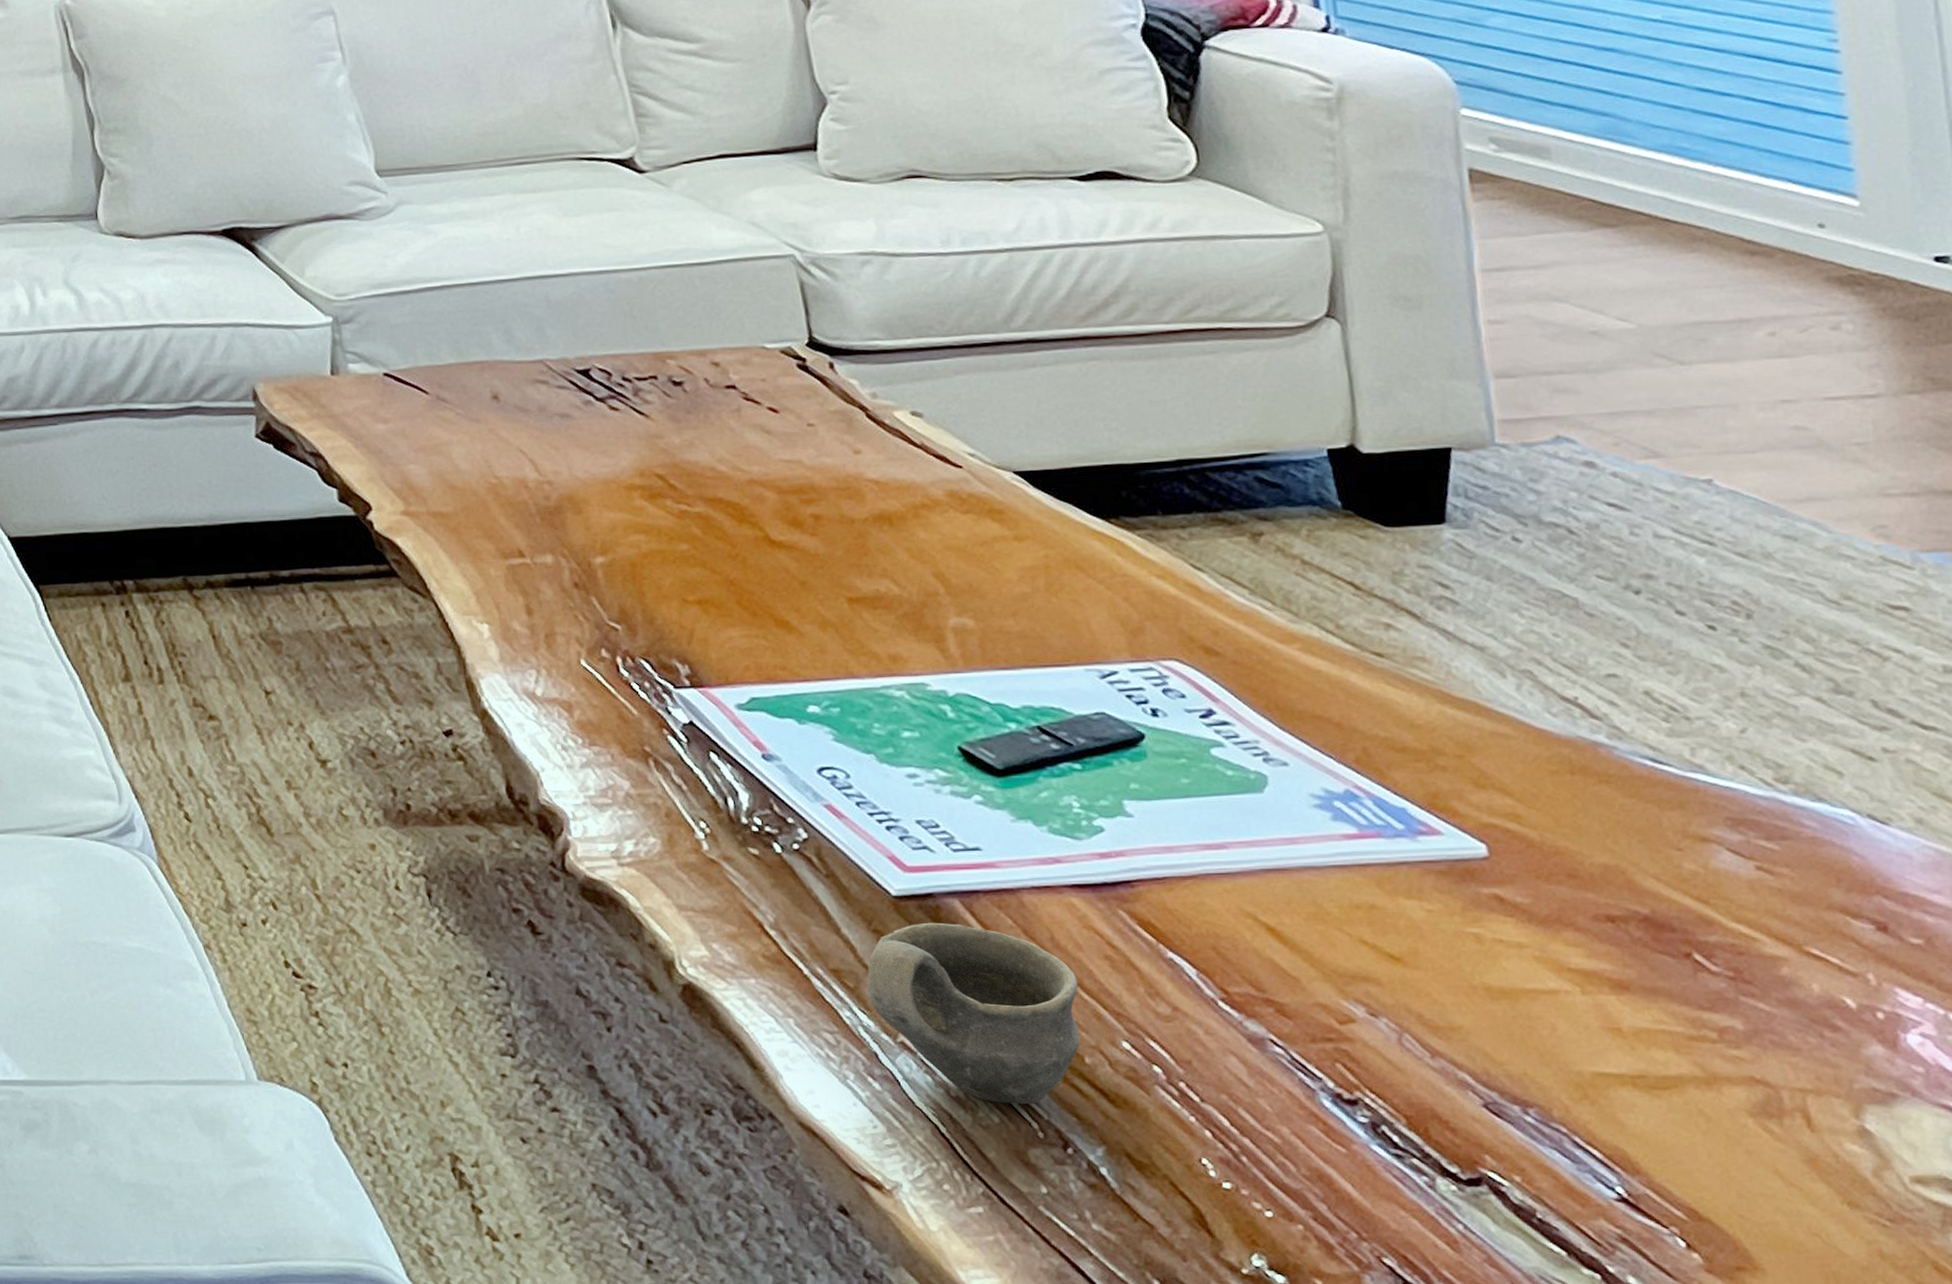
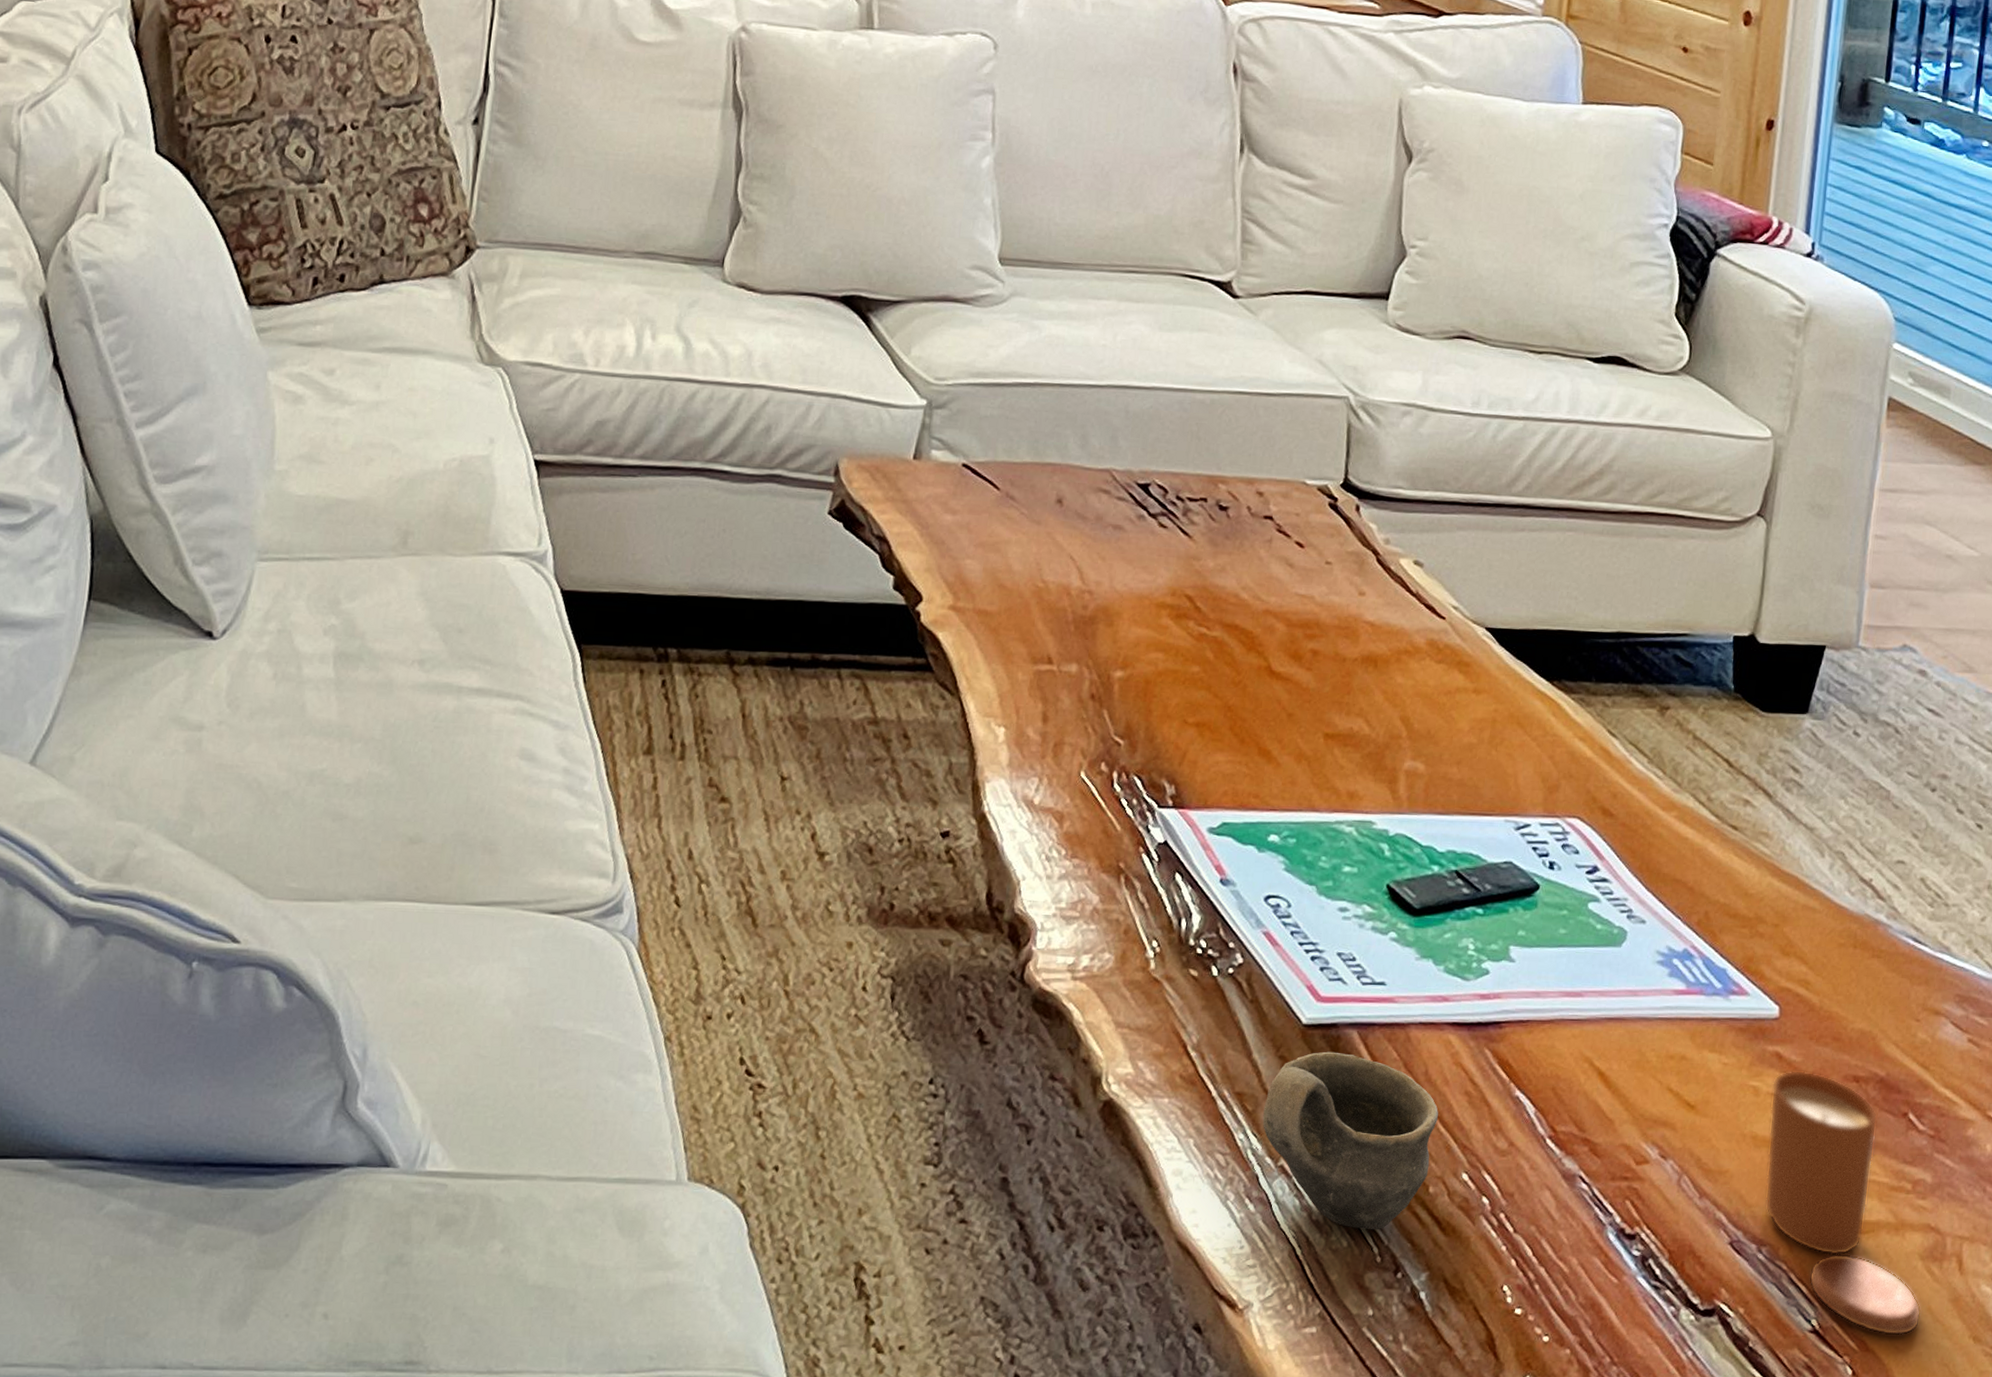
candle: none [1498,912,1768,1203] -> present [1765,1070,1921,1336]

